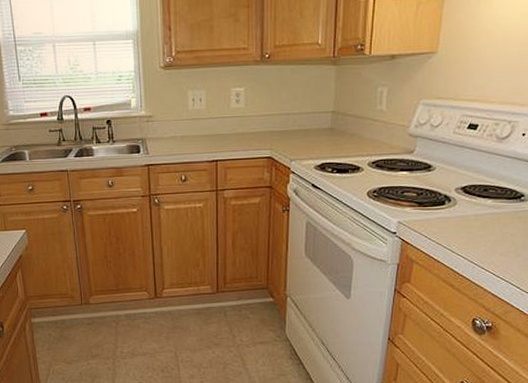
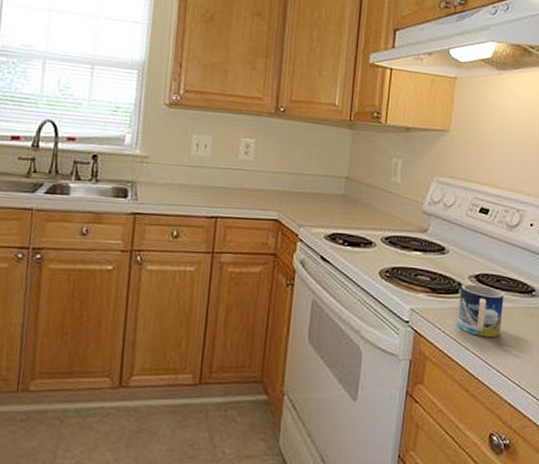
mug: none [443,195,491,241] -> present [457,283,504,338]

